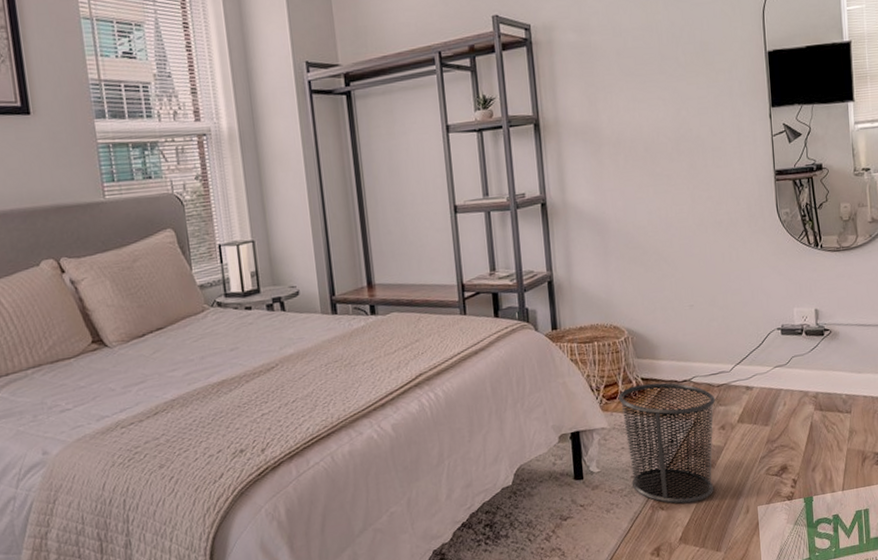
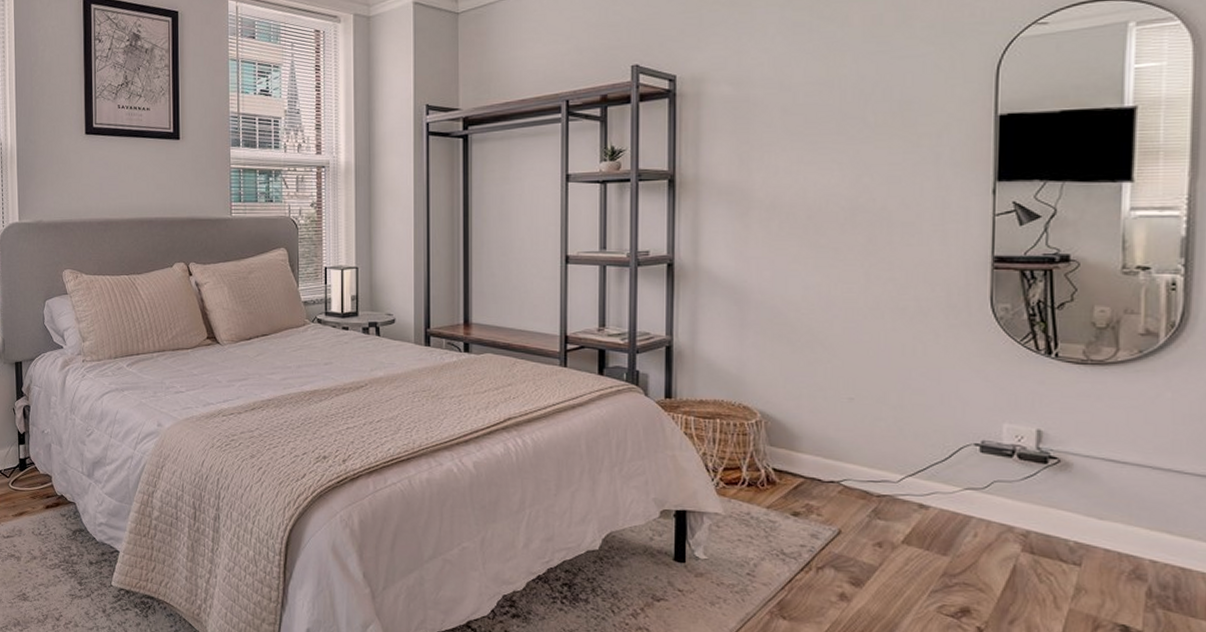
waste bin: present [618,382,716,504] -> none [740,475,873,622]

